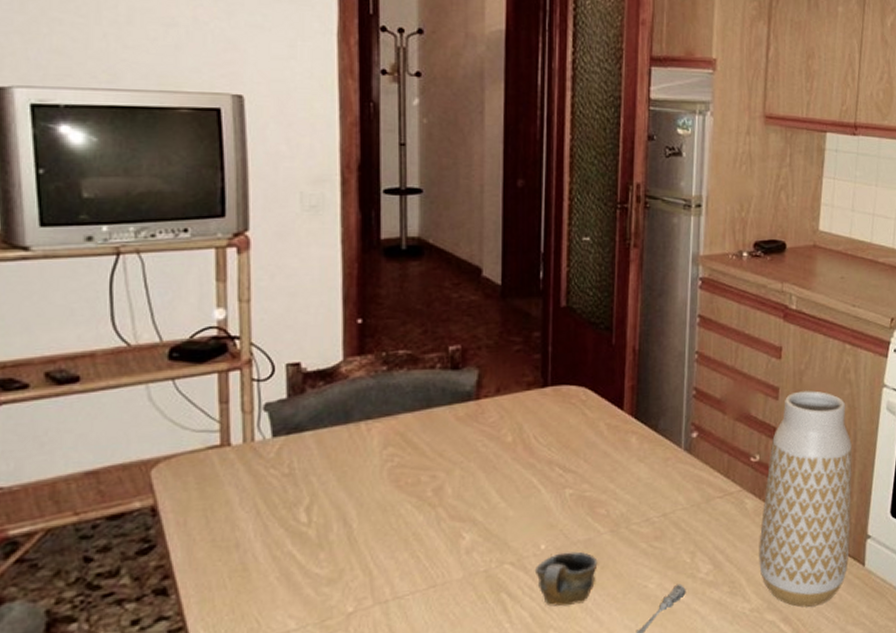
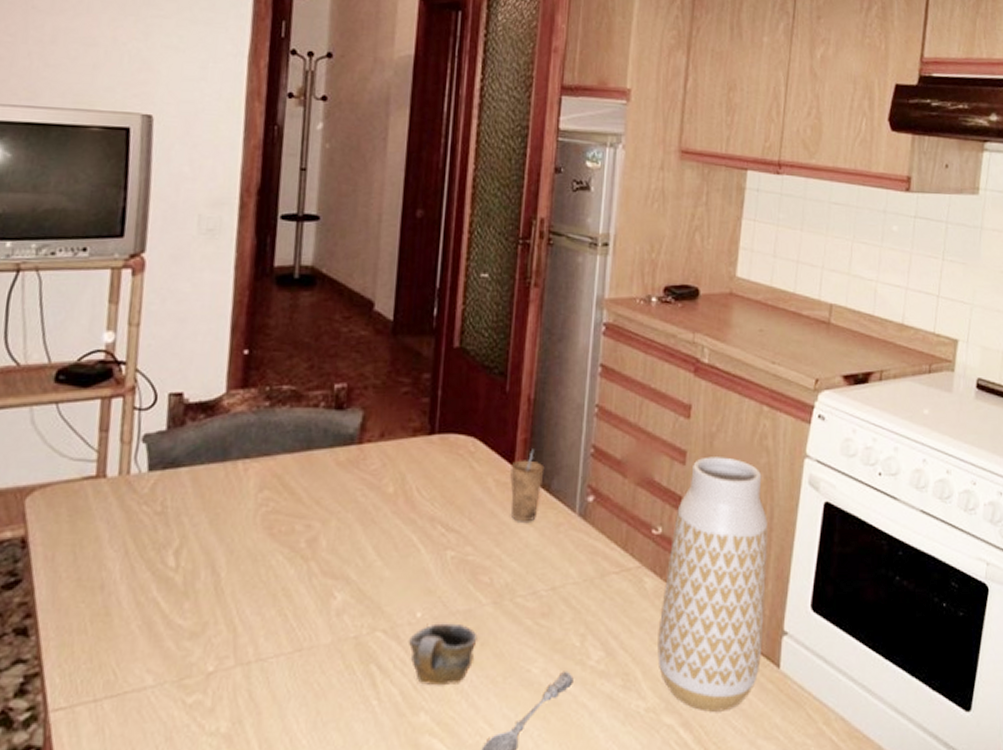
cup: none [620,394,651,460] -> present [510,449,545,522]

